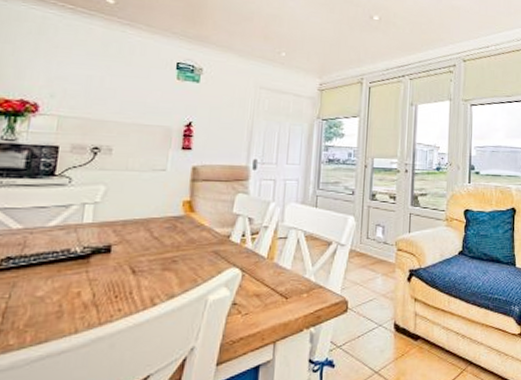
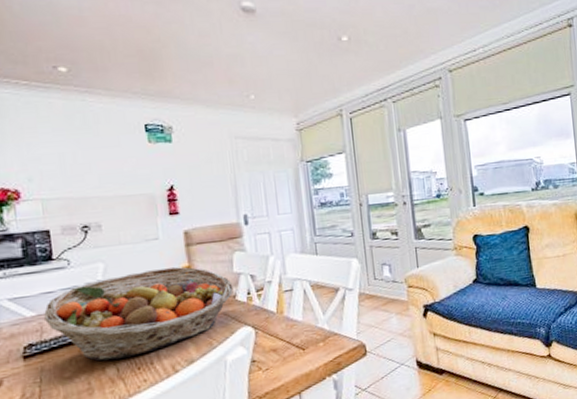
fruit basket: none [30,199,229,284] -> present [44,266,234,362]

